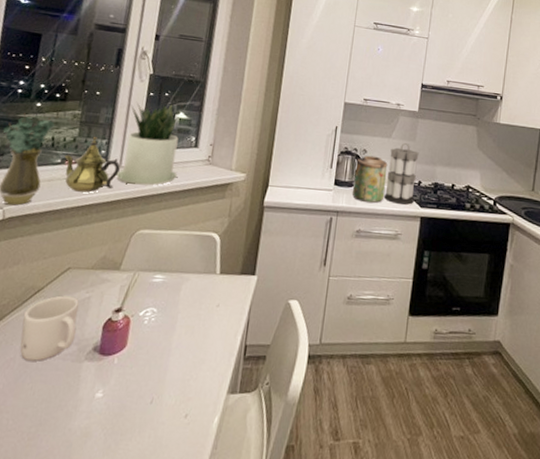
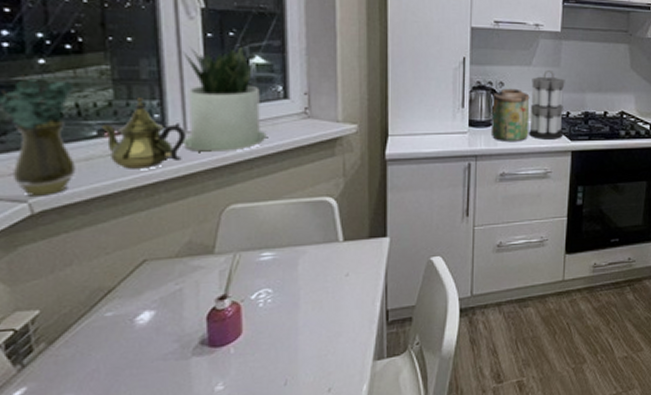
mug: present [20,295,80,361] -> none [96,291,172,369]

